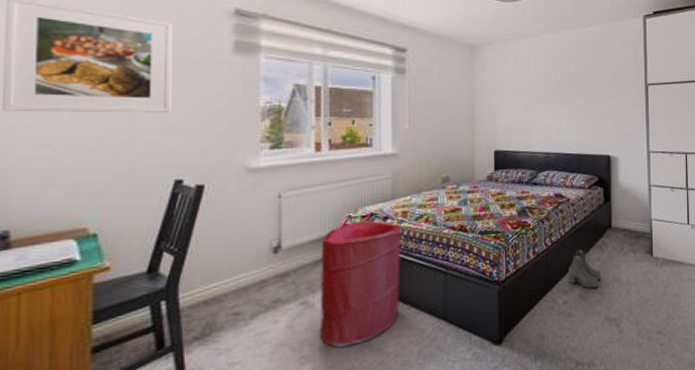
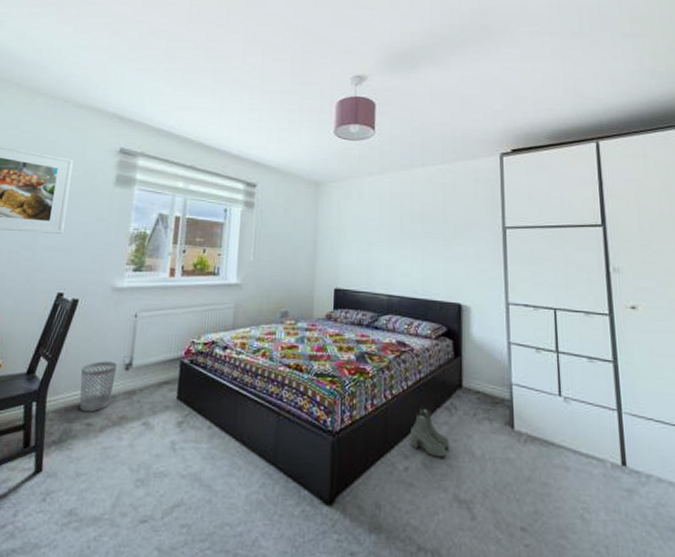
wastebasket: none [218,246,264,302] -> present [79,361,118,412]
laundry hamper: present [319,220,402,348] -> none [155,348,239,477]

